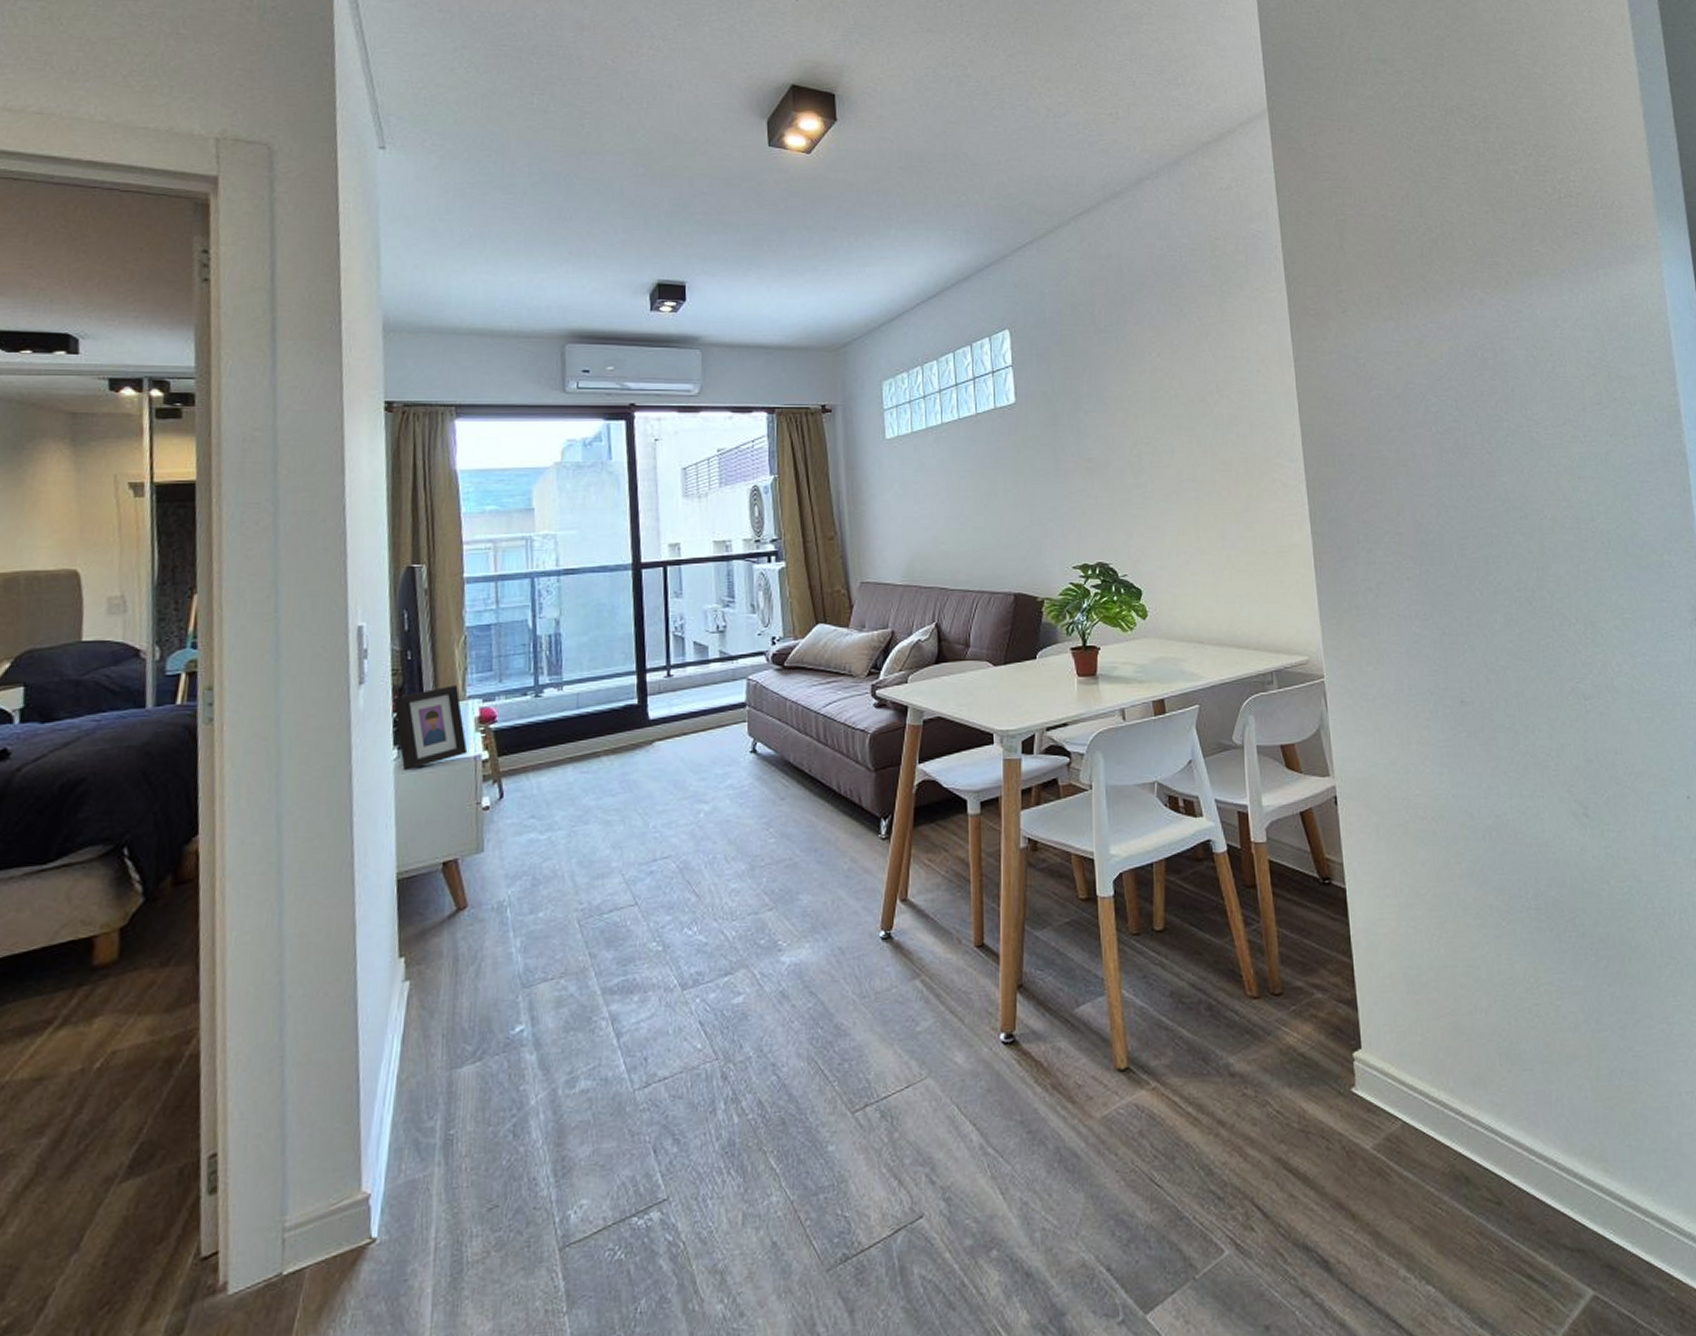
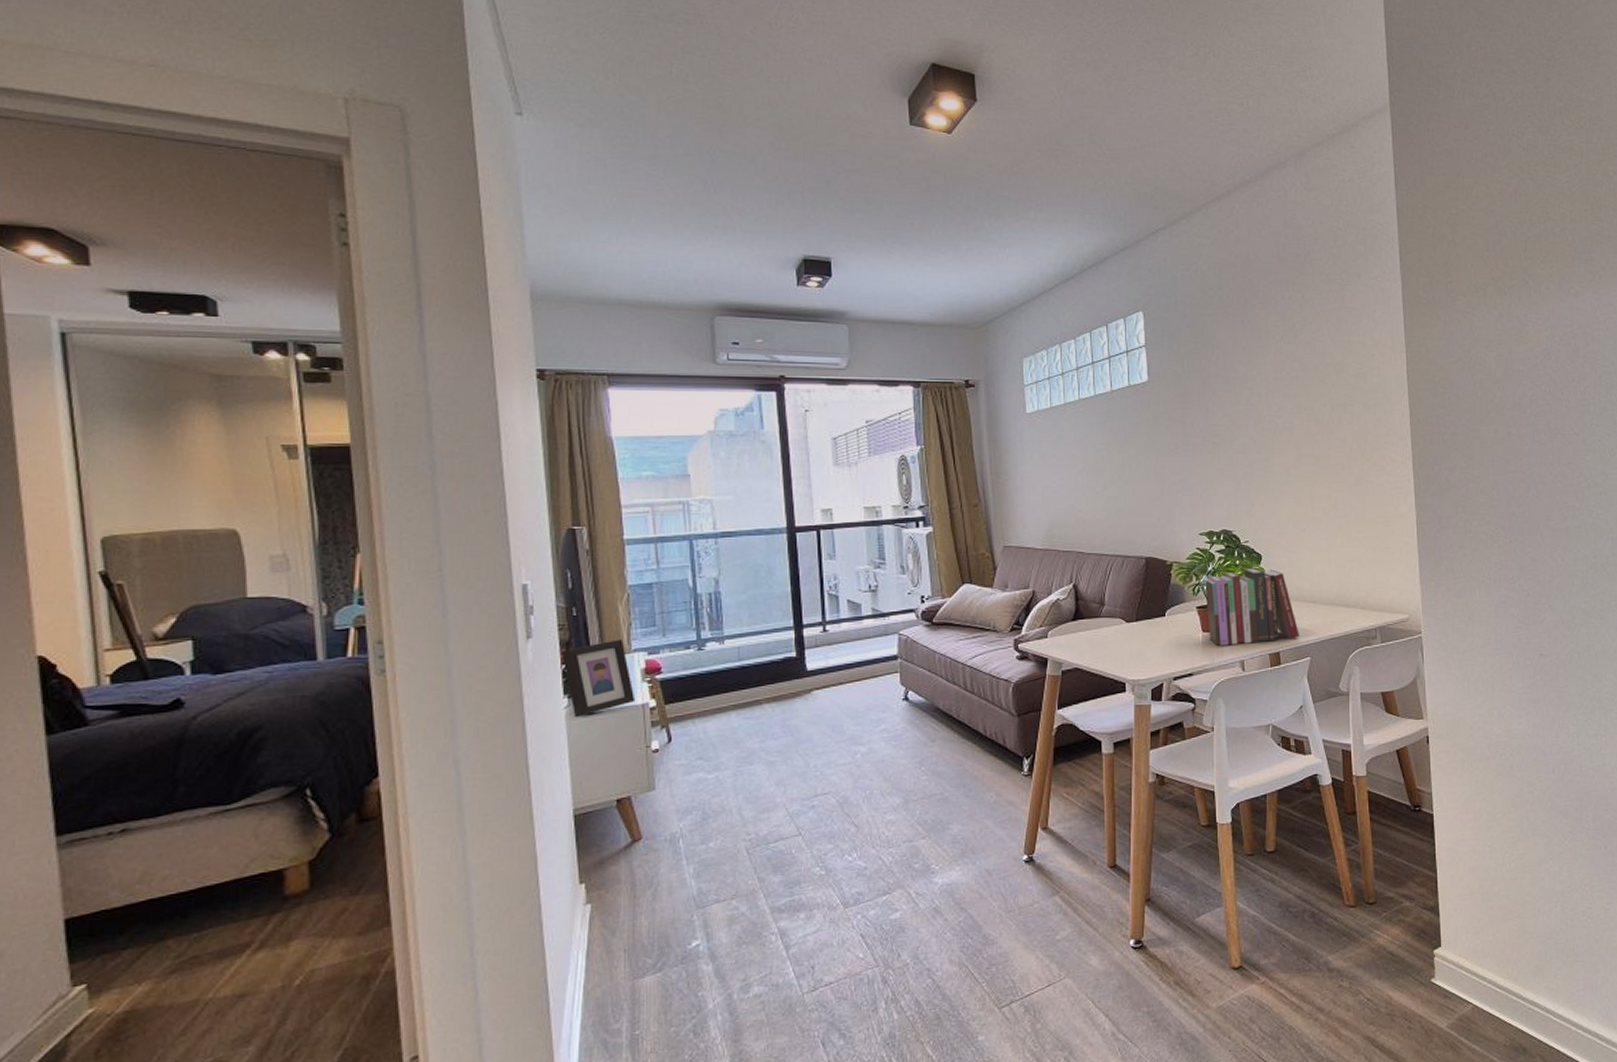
books: none [1079,605,1186,692] -> present [1205,568,1299,646]

